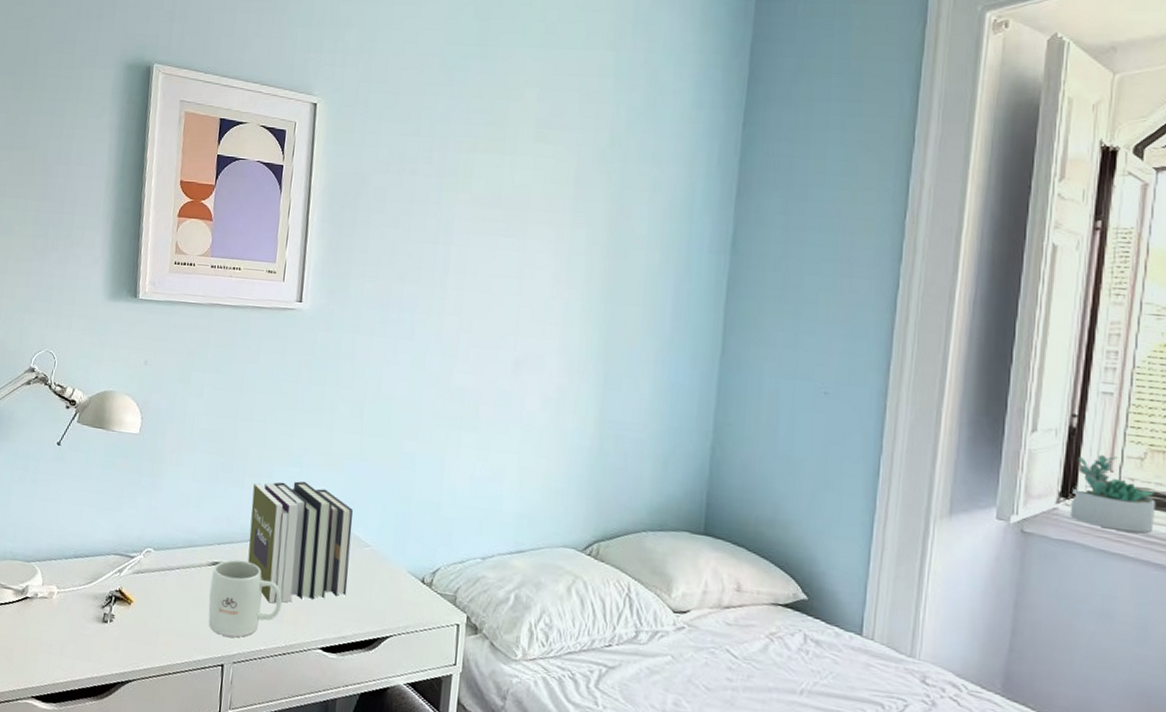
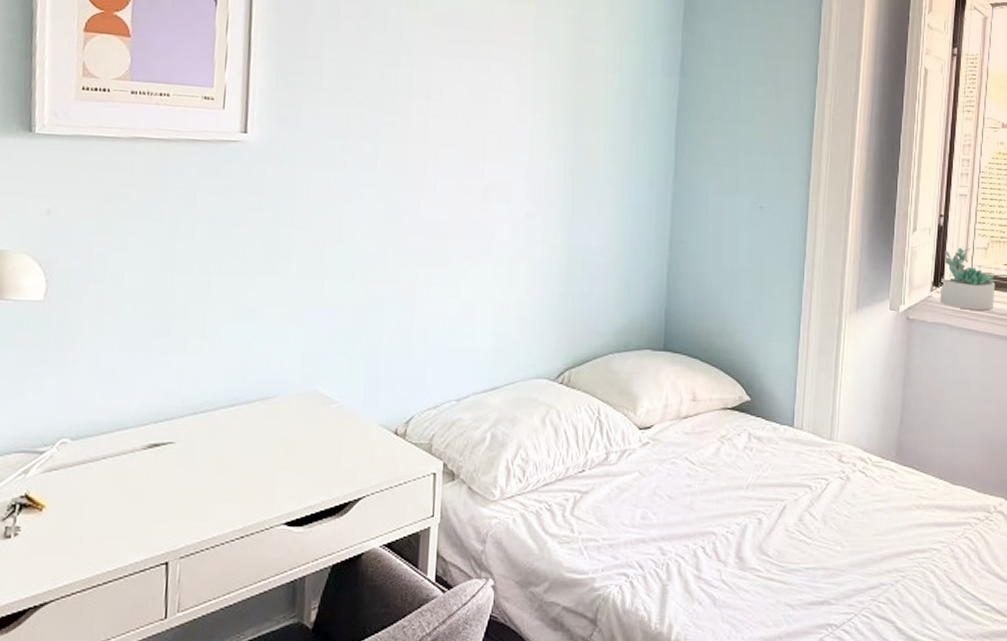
mug: present [208,559,283,638] -> none [146,437,238,528]
books: present [247,481,353,604] -> none [193,339,316,482]

